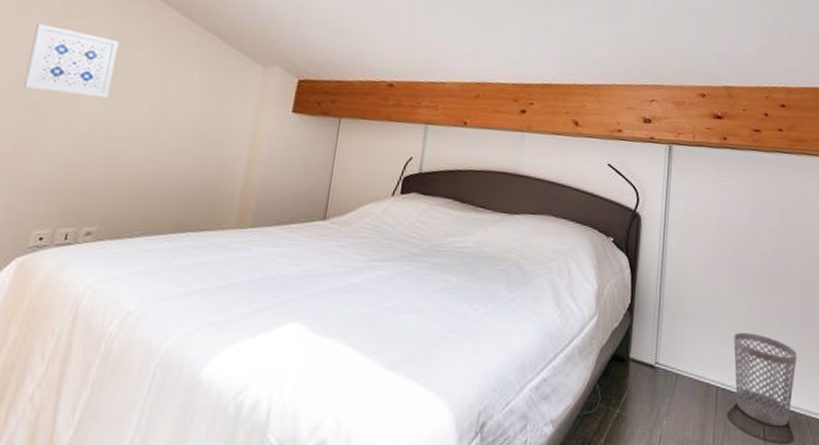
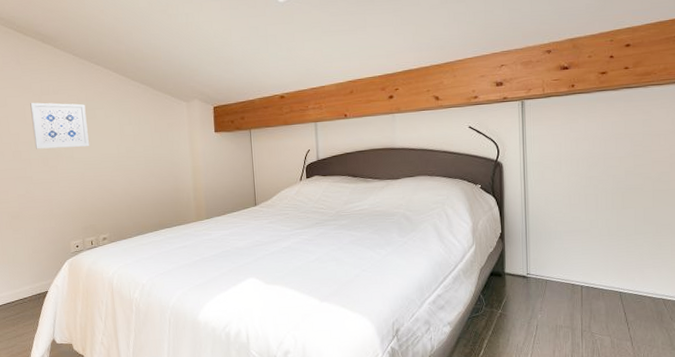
wastebasket: present [734,332,798,427] -> none [594,241,653,310]

